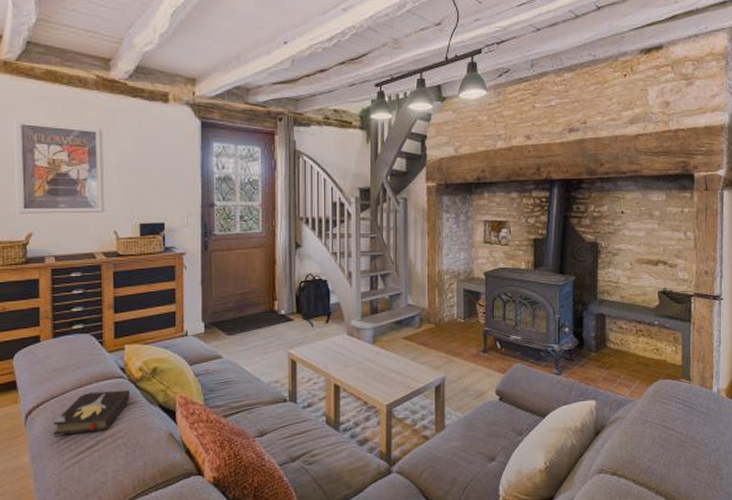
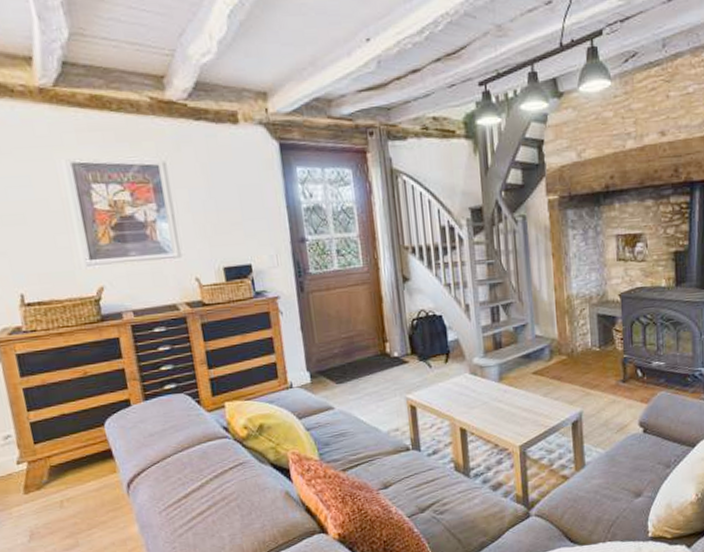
hardback book: present [52,390,131,437] -> none [158,450,238,504]

